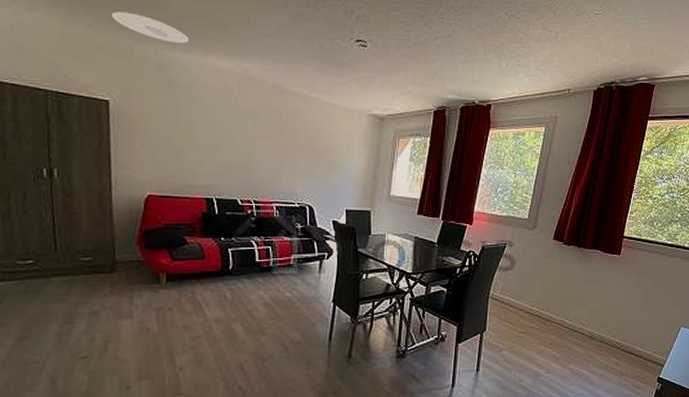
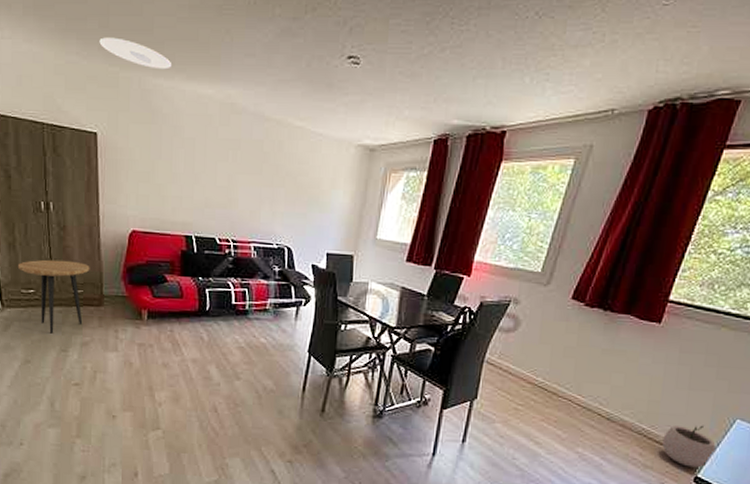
side table: none [12,227,101,306] -> present [17,259,90,334]
plant pot: none [632,334,670,370] -> present [662,425,716,468]

